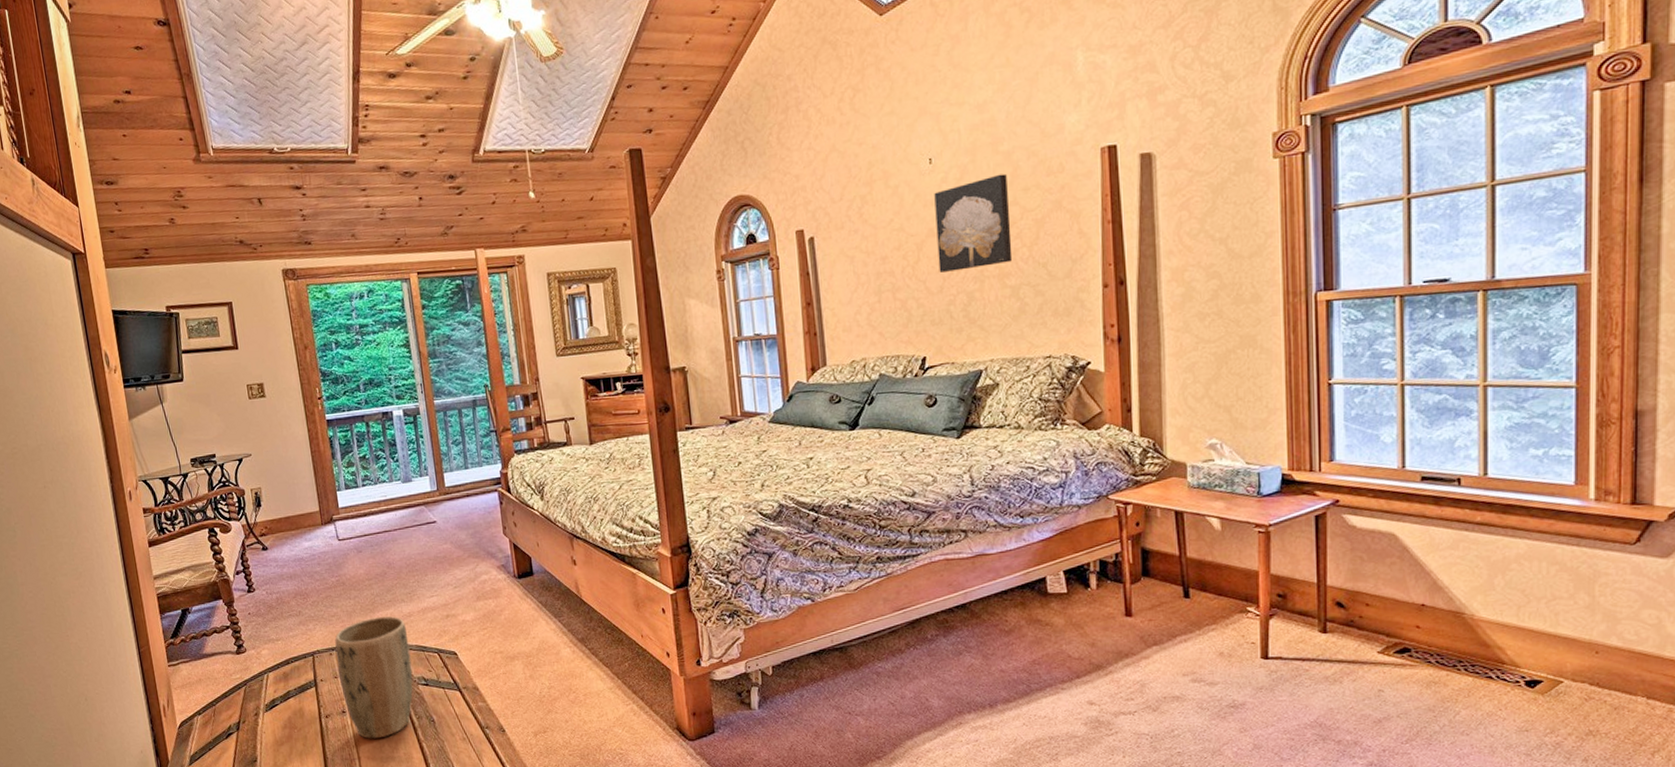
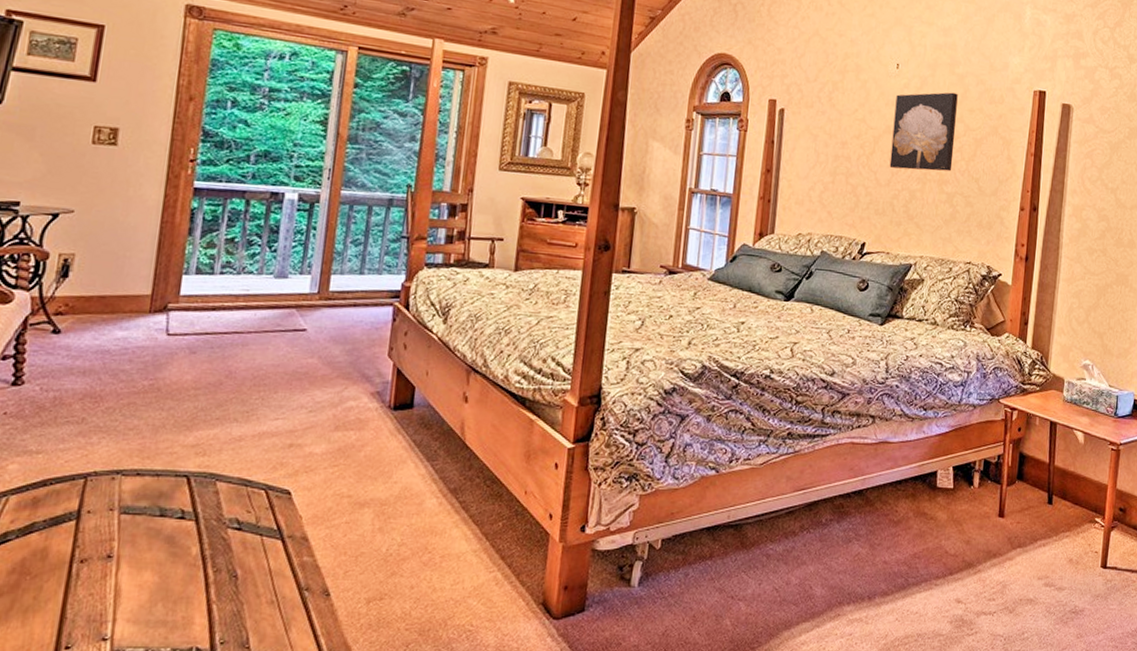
plant pot: present [334,616,413,739] -> none [114,437,231,595]

